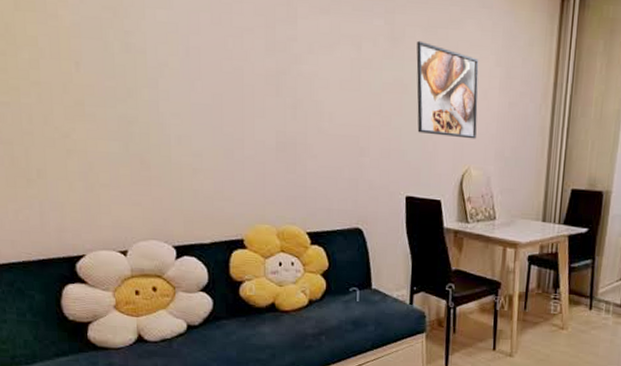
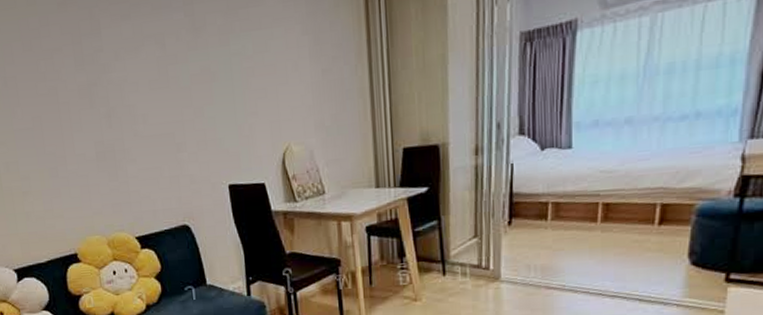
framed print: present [416,40,479,139] -> none [219,25,292,118]

